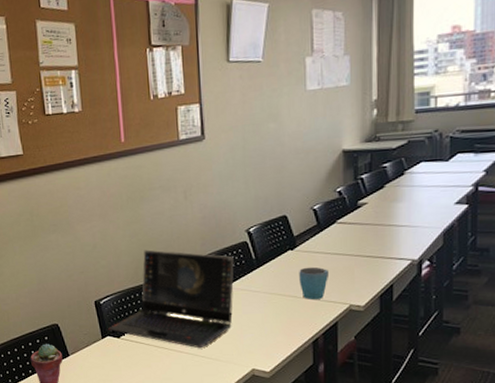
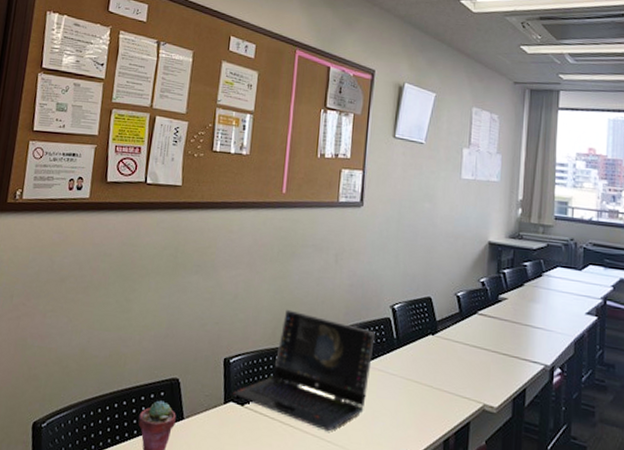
mug: present [299,266,330,299] -> none [436,355,467,393]

